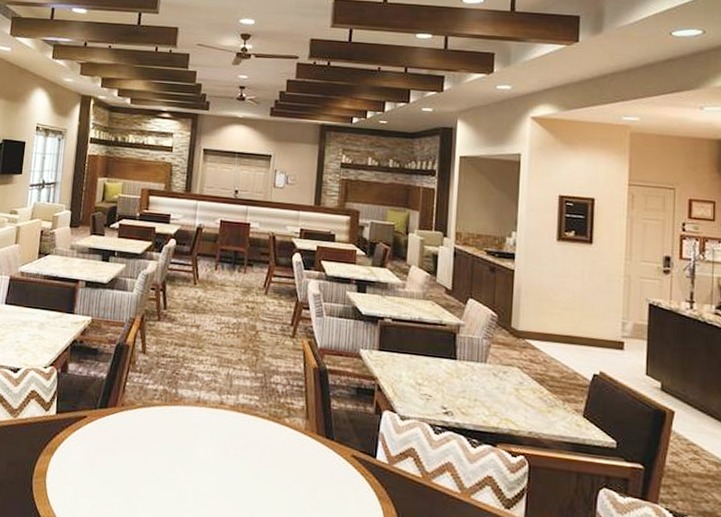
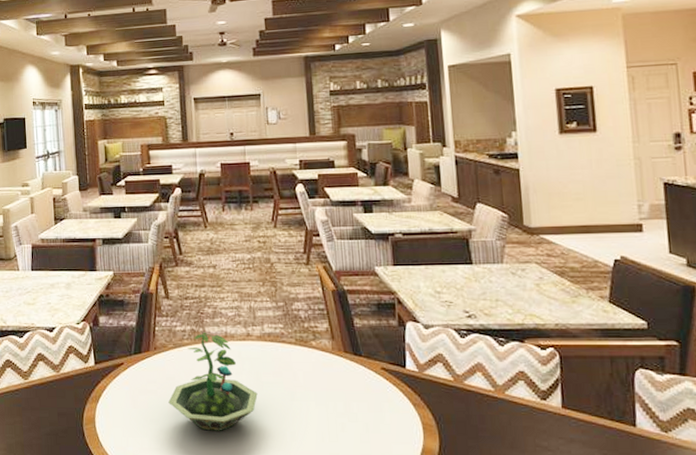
terrarium: none [127,394,222,502] -> present [168,332,258,431]

